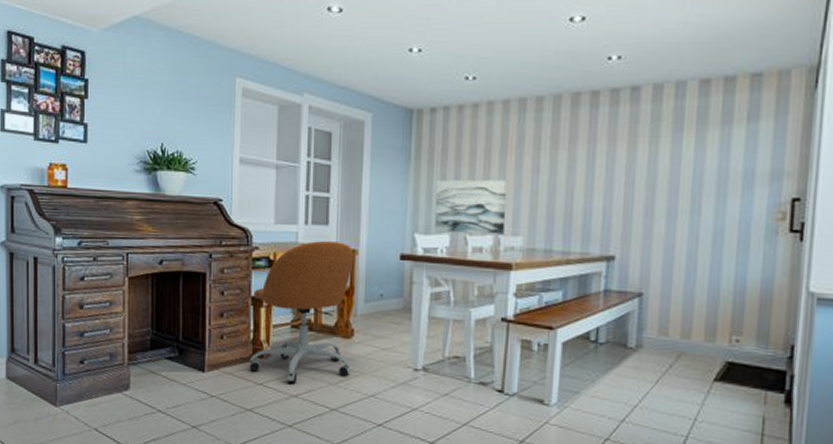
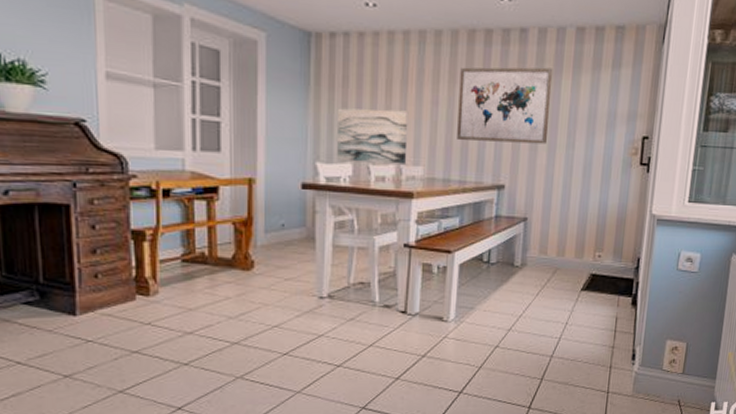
office chair: present [249,240,354,384] -> none [132,168,253,320]
wall art: none [560,126,672,211] -> present [457,67,553,145]

